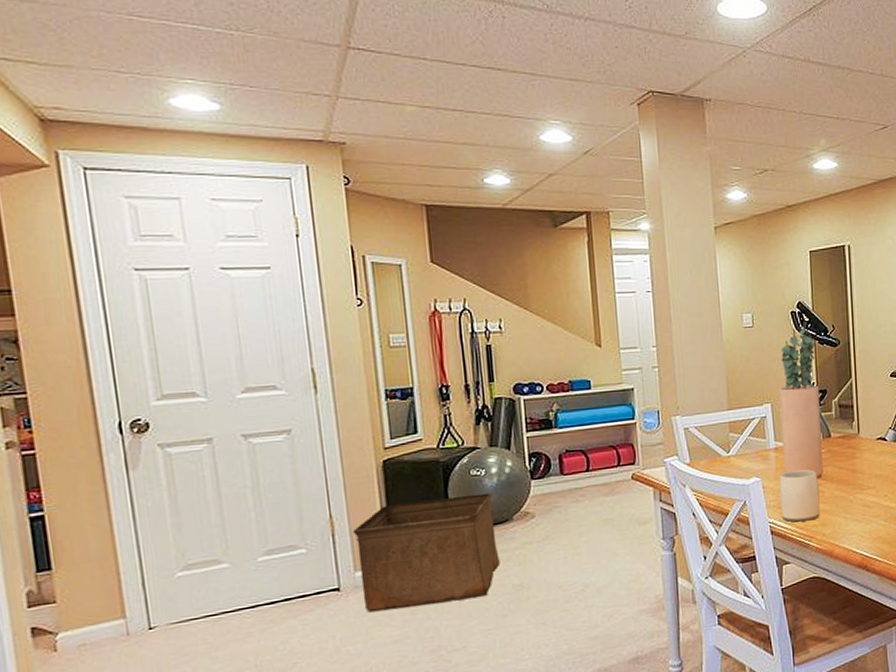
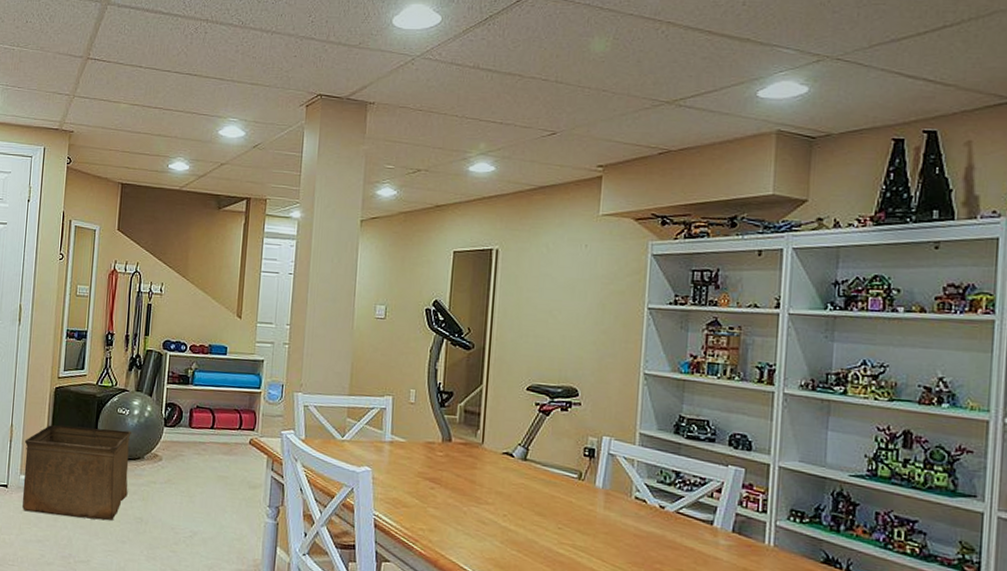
vase: present [779,321,823,478] -> none [396,319,448,481]
mug: present [779,469,820,522] -> none [387,467,432,523]

